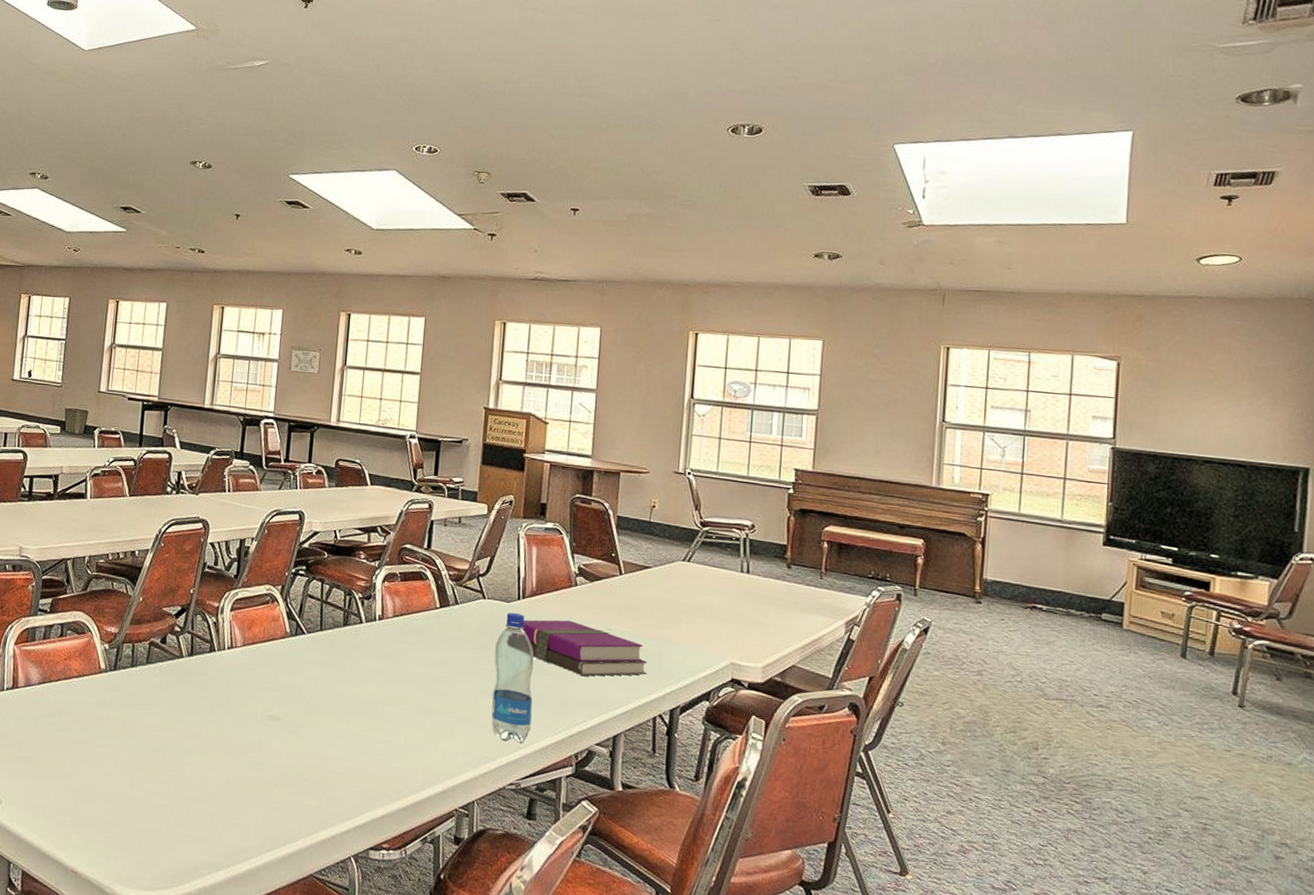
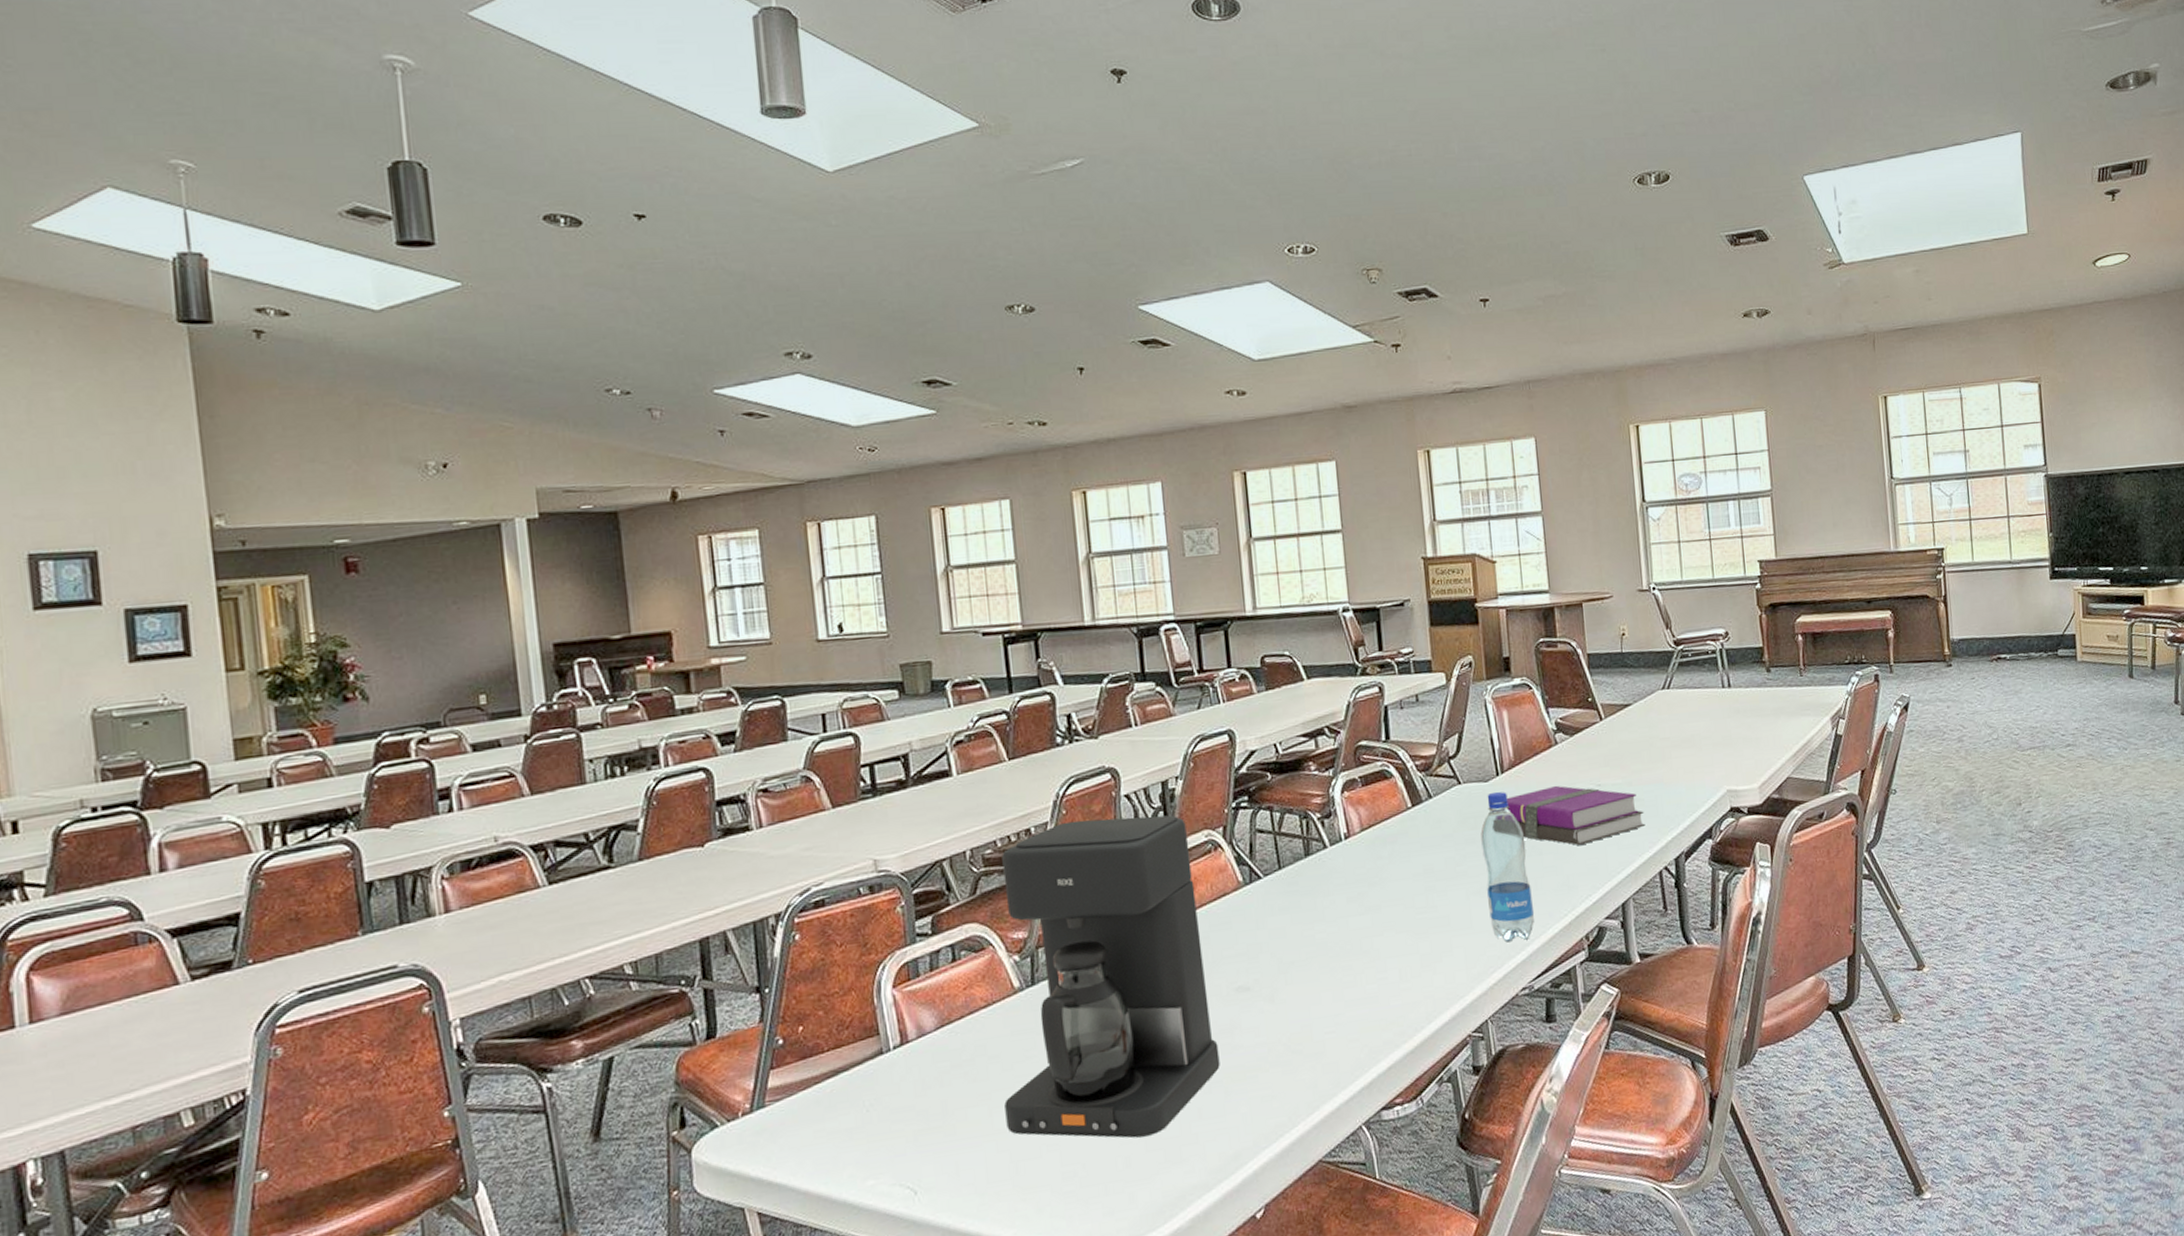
coffee maker: none [75,552,253,813] -> present [1002,815,1220,1138]

